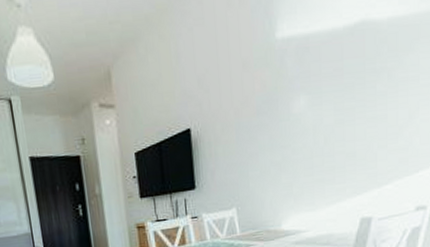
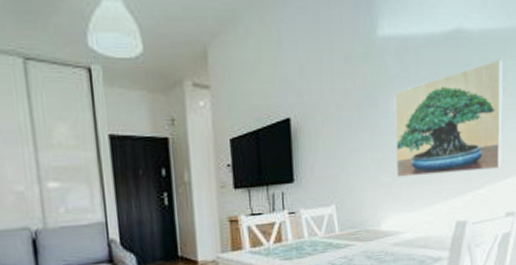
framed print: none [295,47,414,178] -> present [394,59,503,177]

